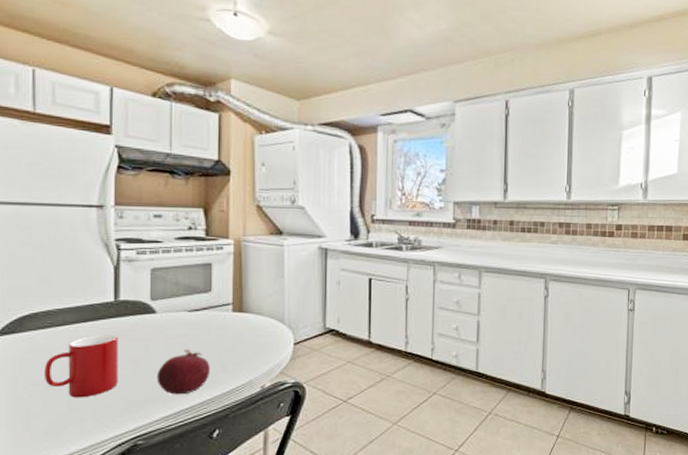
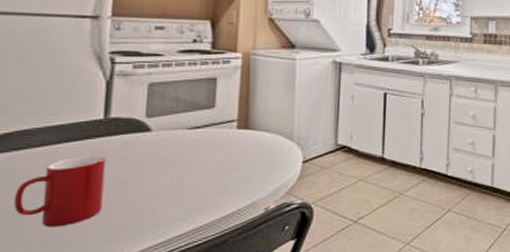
fruit: present [156,348,210,395] -> none [147,169,209,221]

